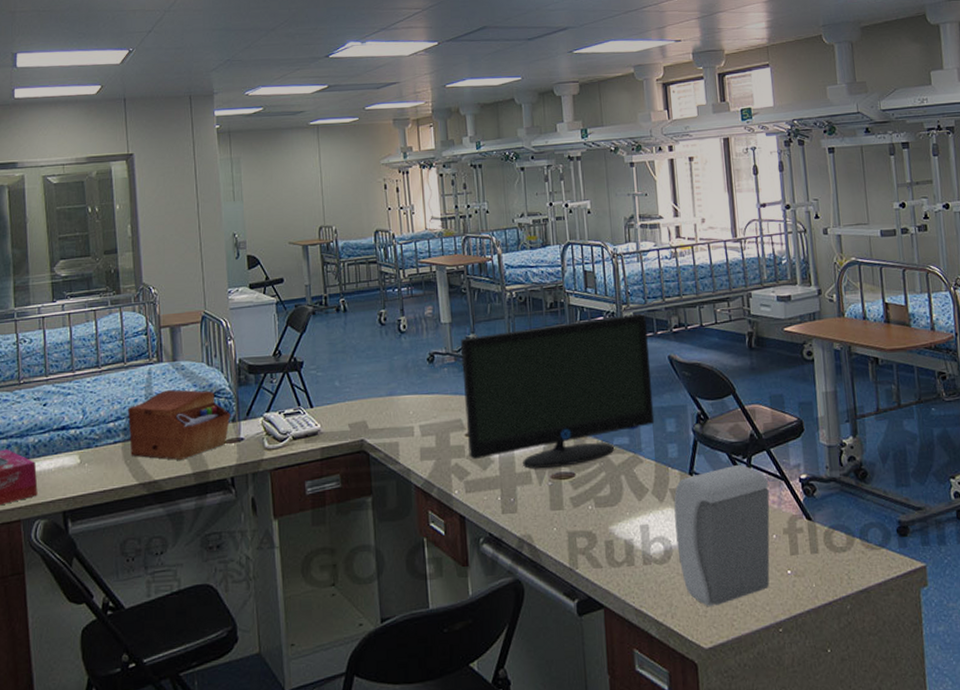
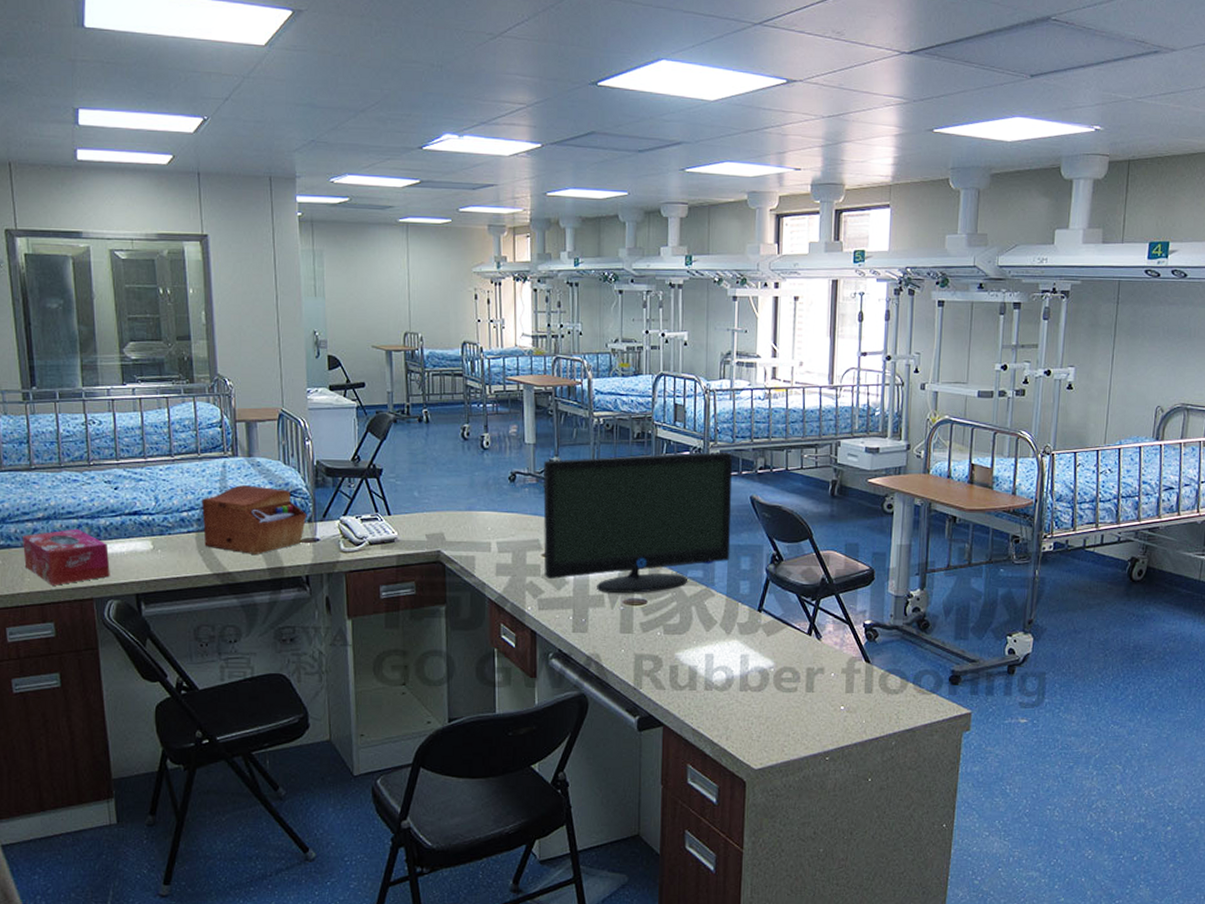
soap dispenser: present [674,465,770,606] -> none [739,606,834,732]

